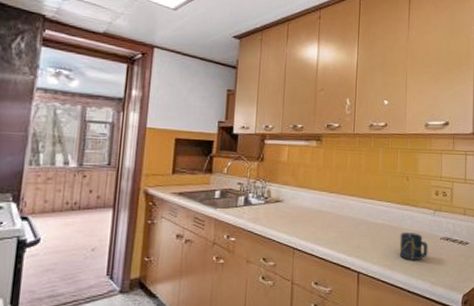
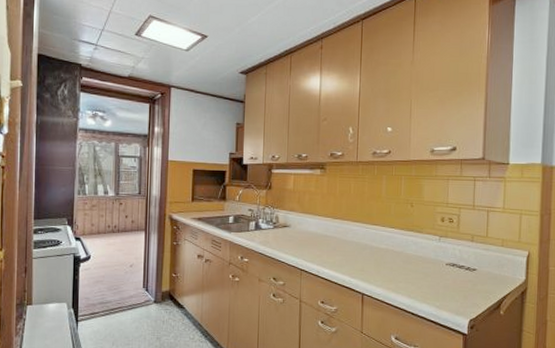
cup: present [399,233,428,261] -> none [403,258,433,286]

